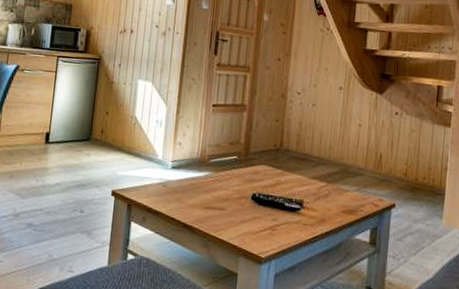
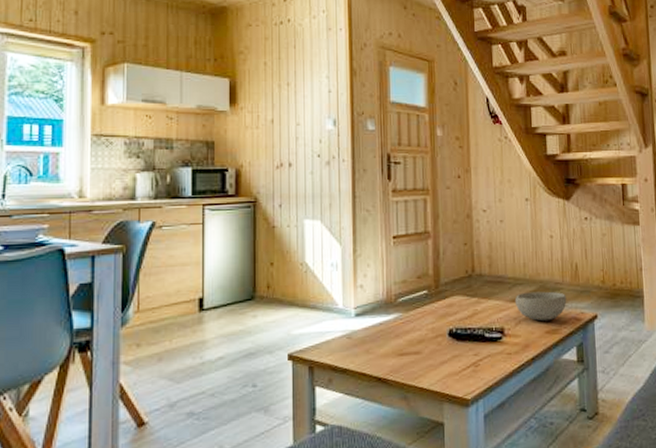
bowl: none [316,172,367,202] -> present [514,291,567,322]

